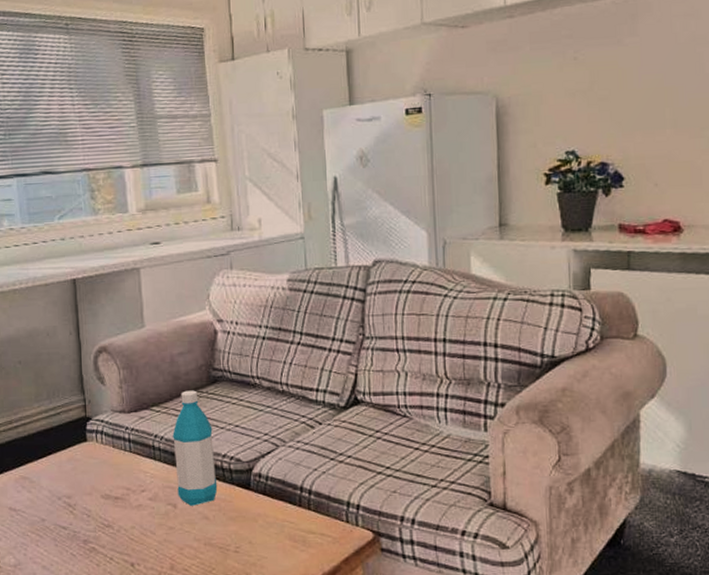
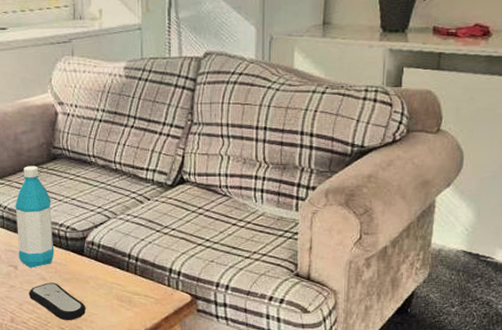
remote control: none [189,522,255,567] -> present [28,282,86,321]

